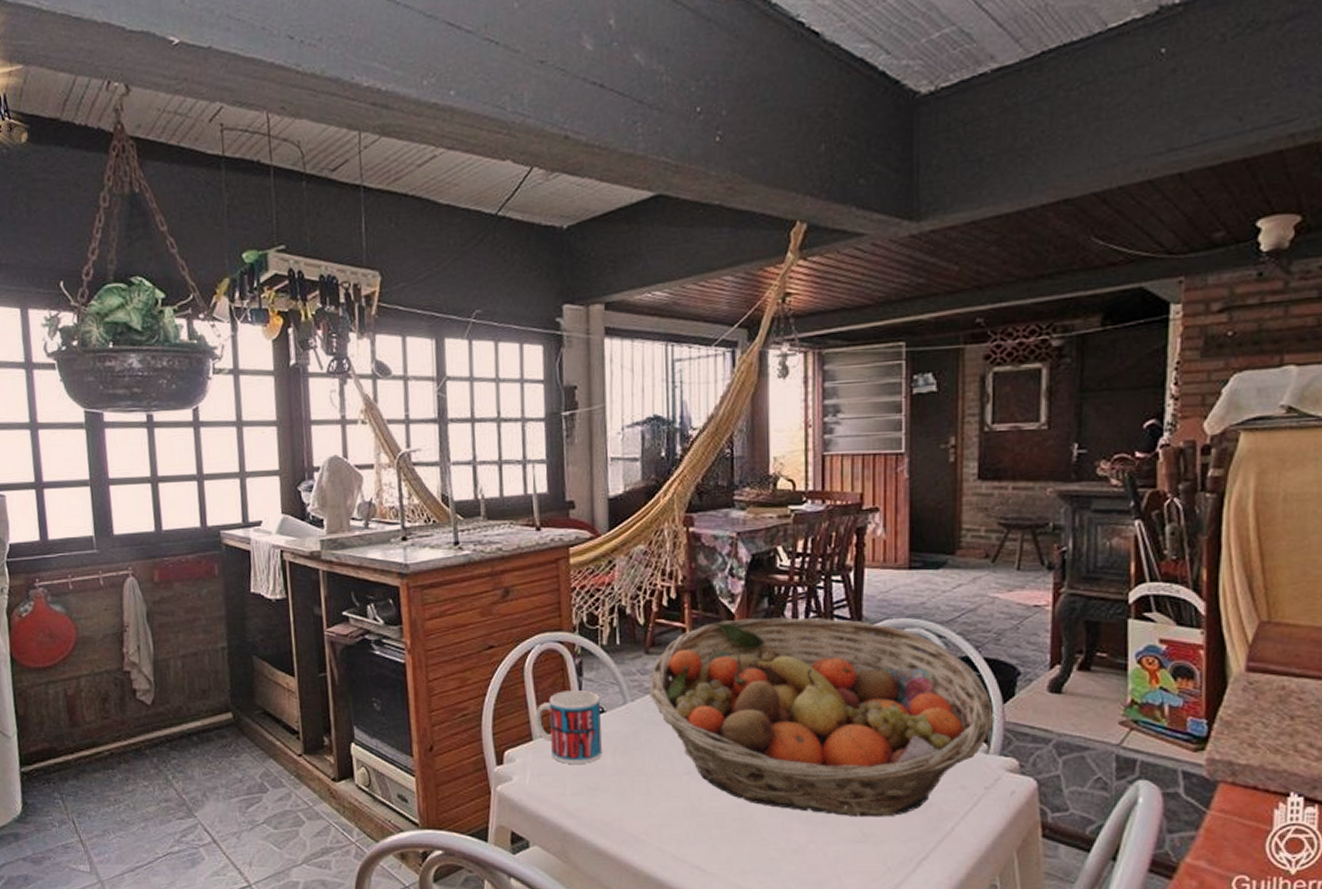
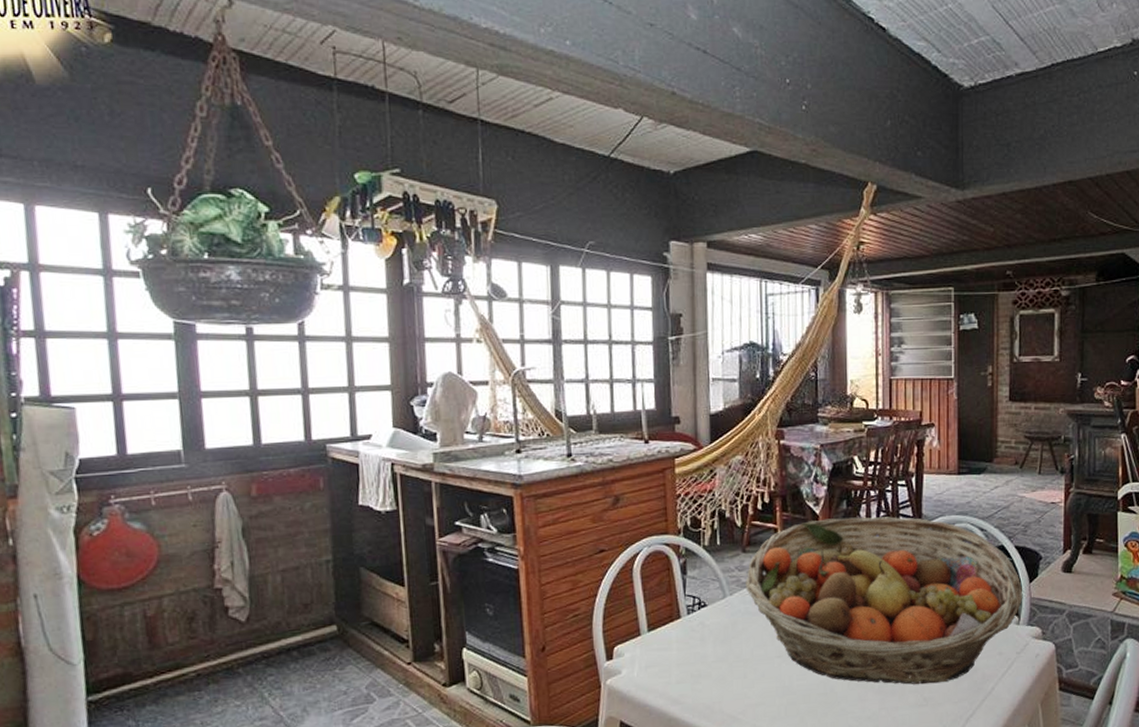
mug: present [534,690,602,764] -> none [642,587,704,655]

